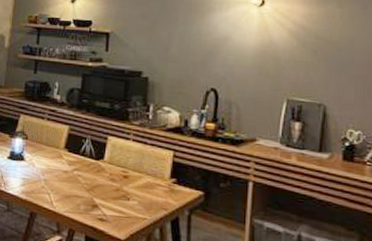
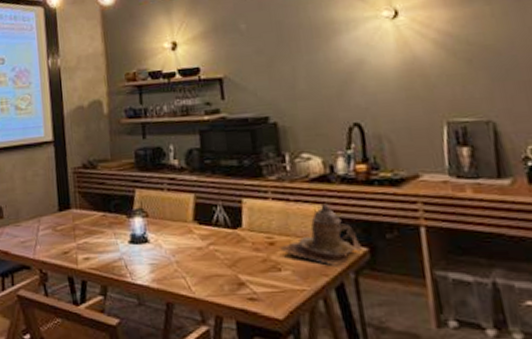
teapot: none [131,150,198,203] -> present [278,203,362,266]

